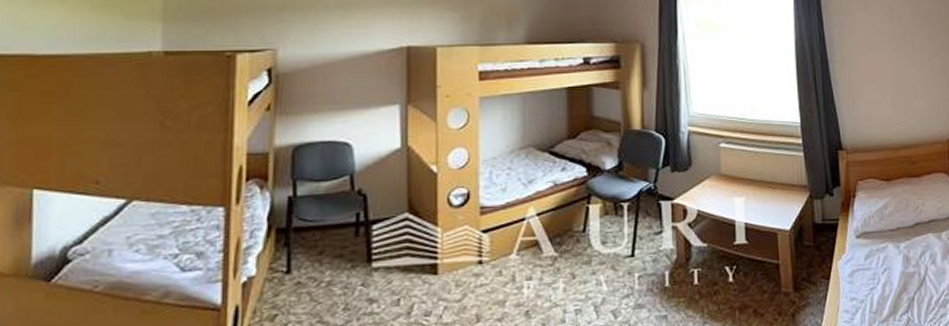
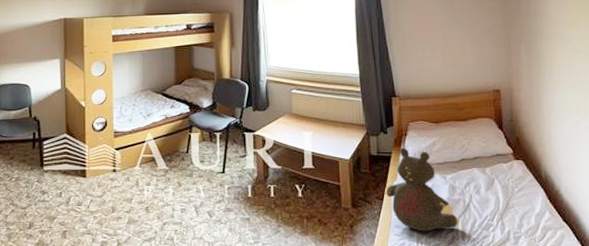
teddy bear: none [831,212,915,316] -> present [384,147,459,232]

